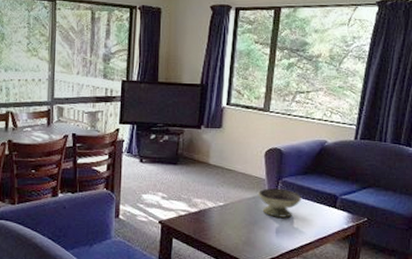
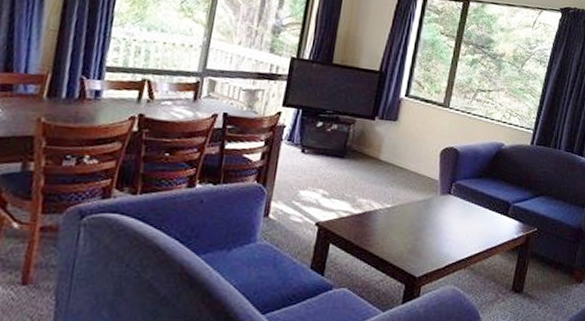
decorative bowl: present [257,188,301,218] -> none [429,191,474,225]

